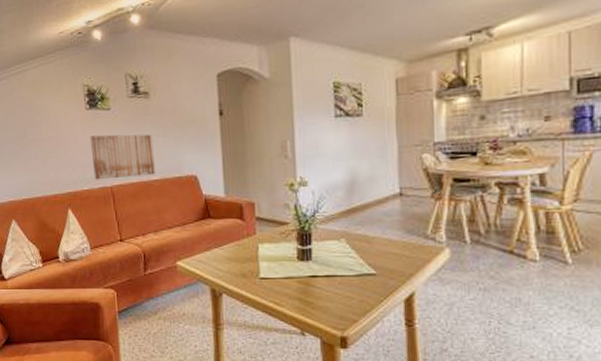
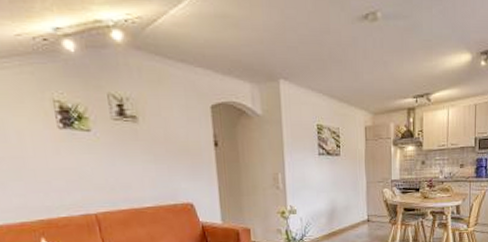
wall art: present [90,134,157,180] -> none [65,158,149,207]

